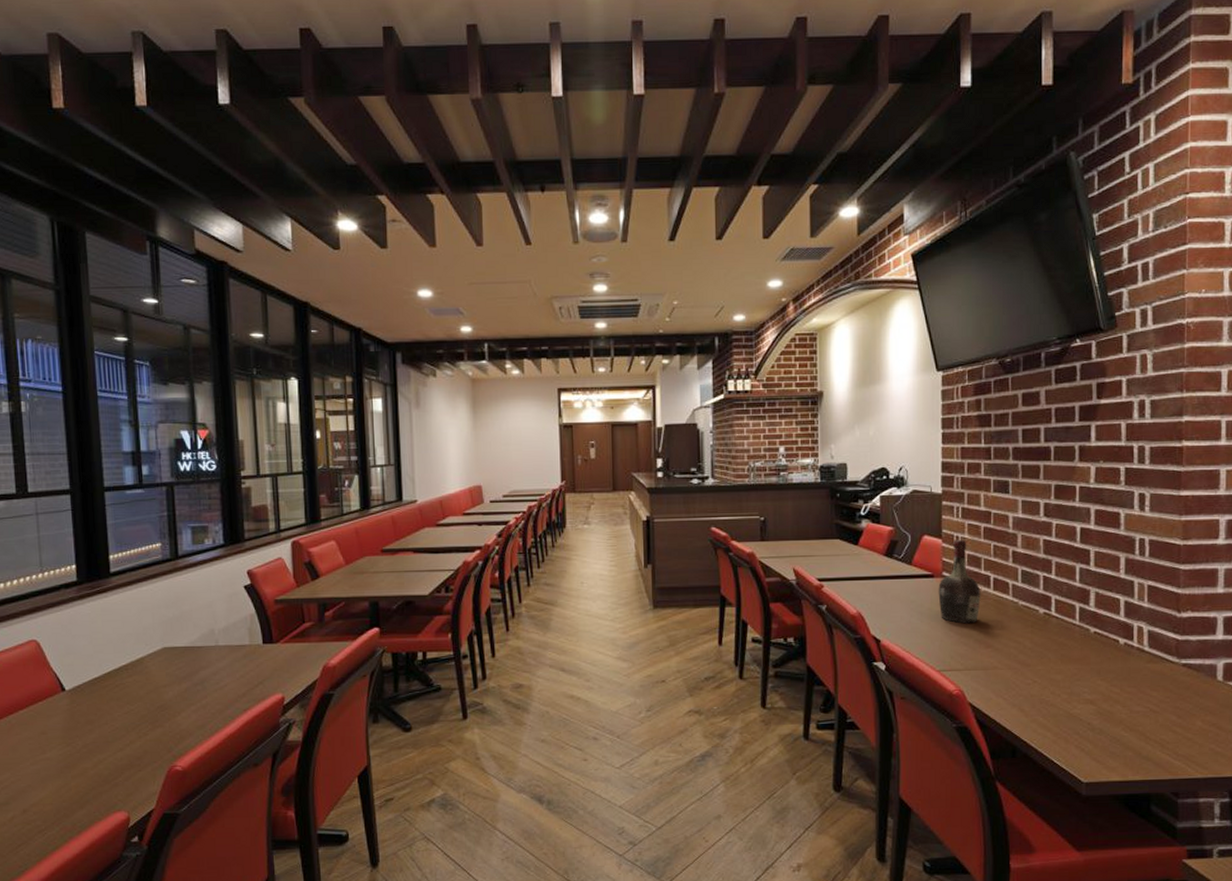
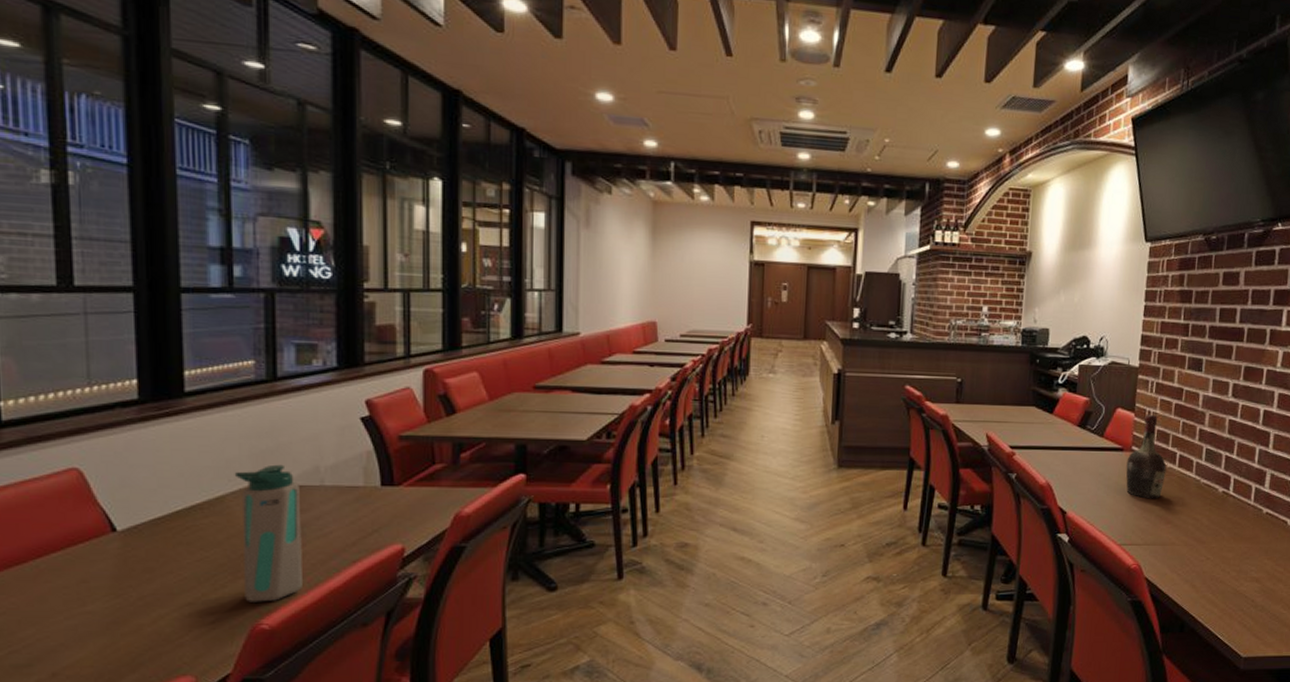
water bottle: none [150,629,206,748] -> present [234,464,302,602]

